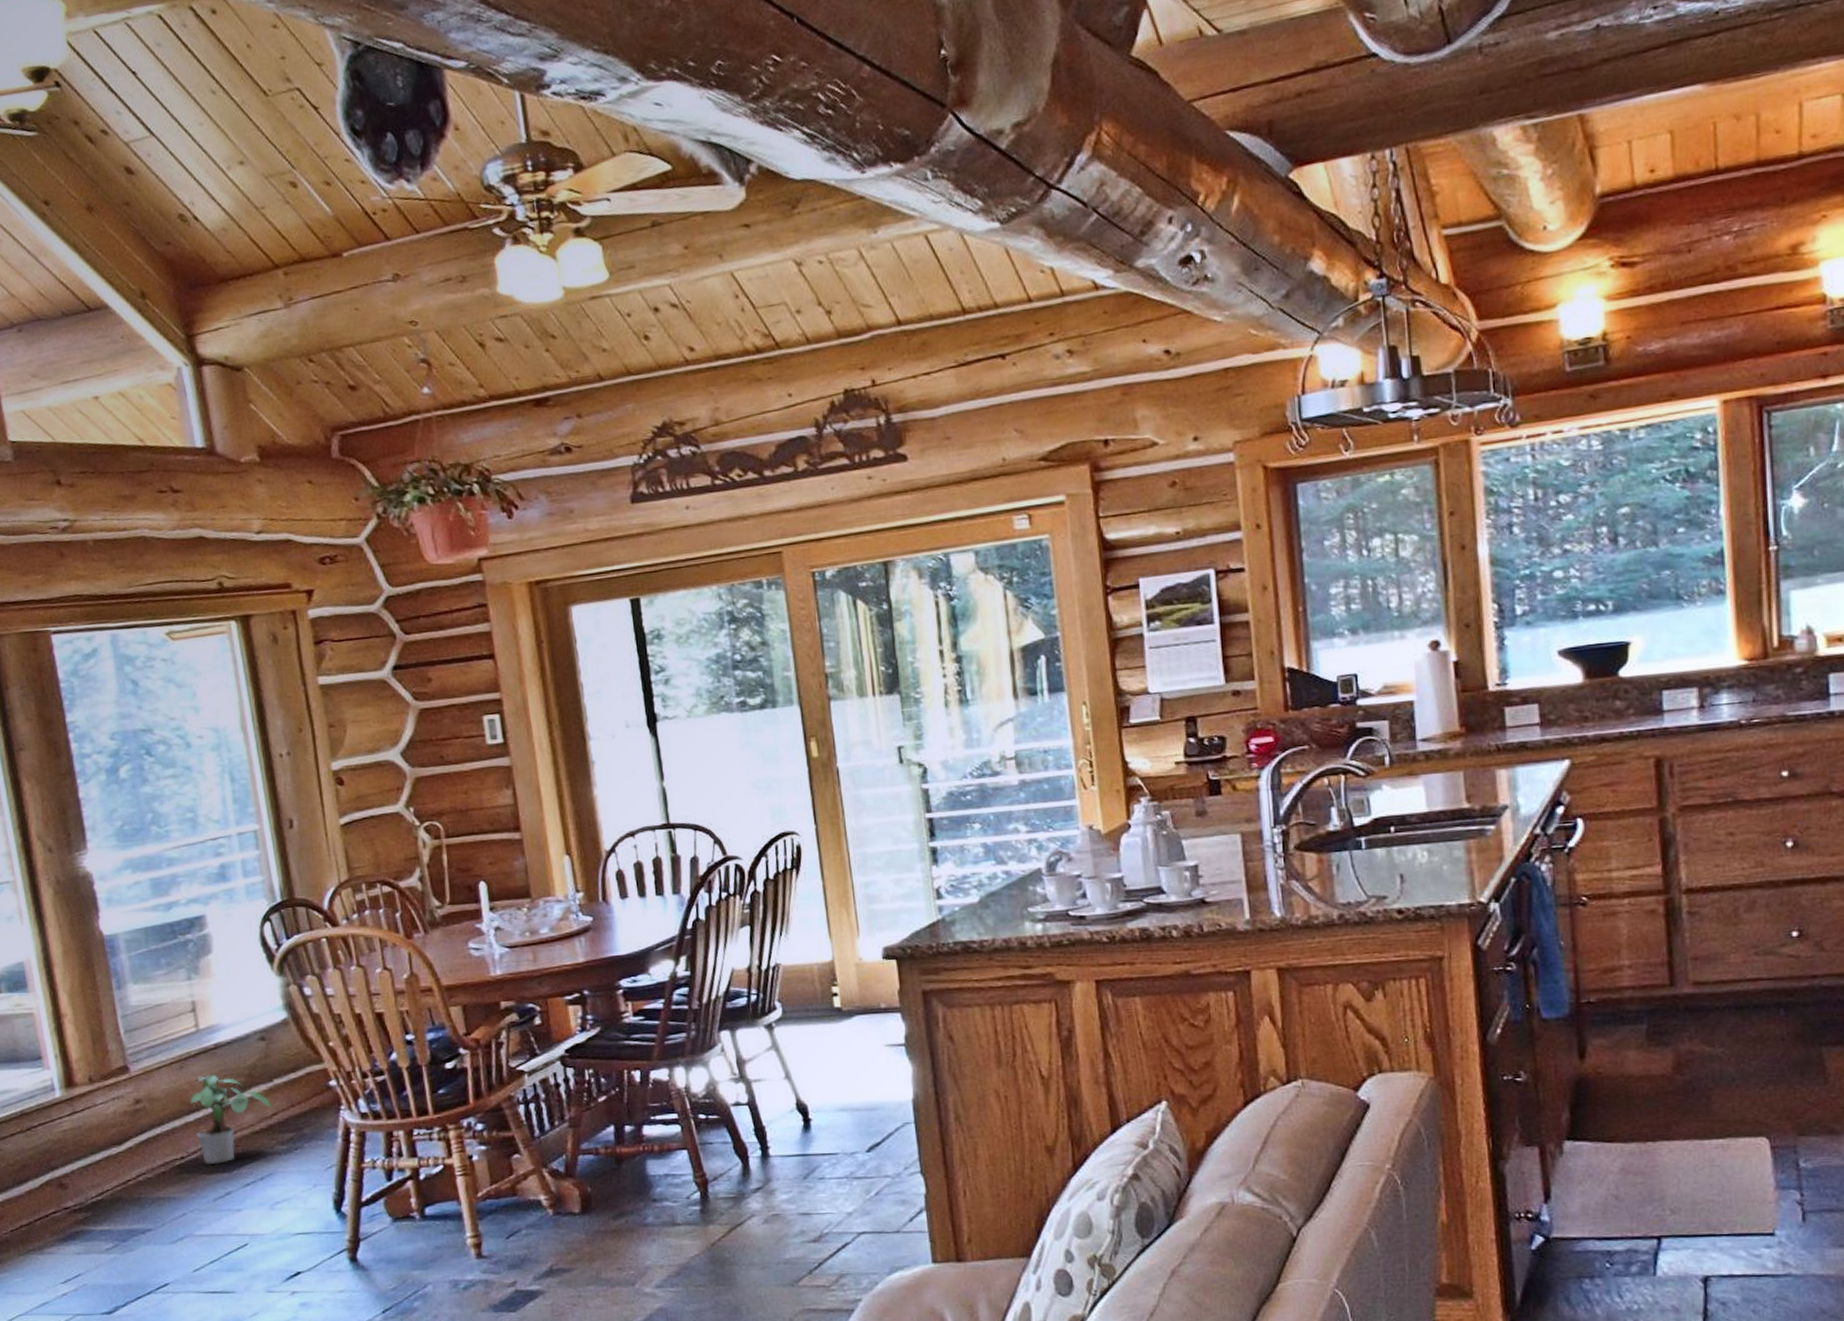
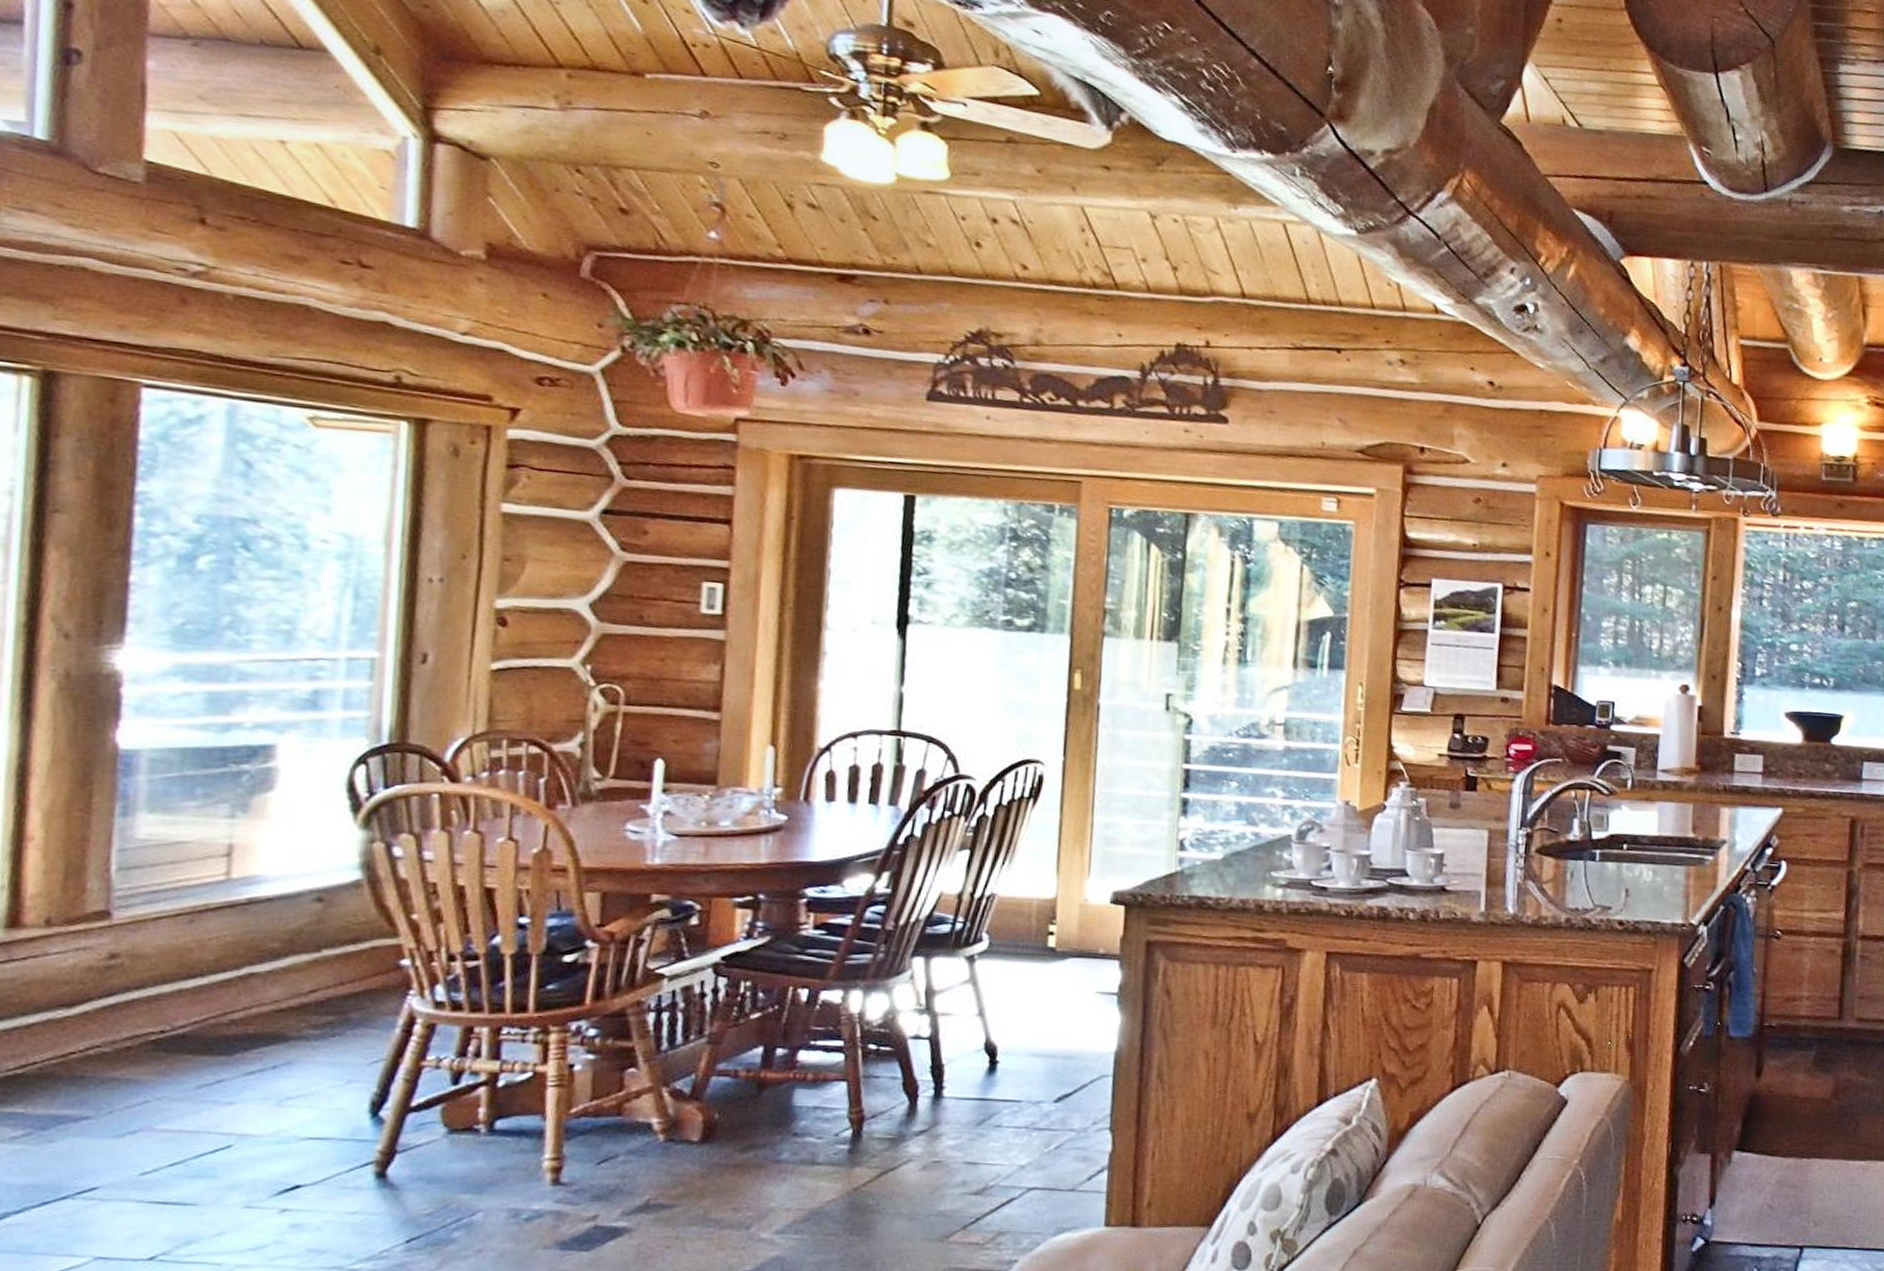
potted plant: present [190,1074,273,1164] -> none [191,933,313,1044]

